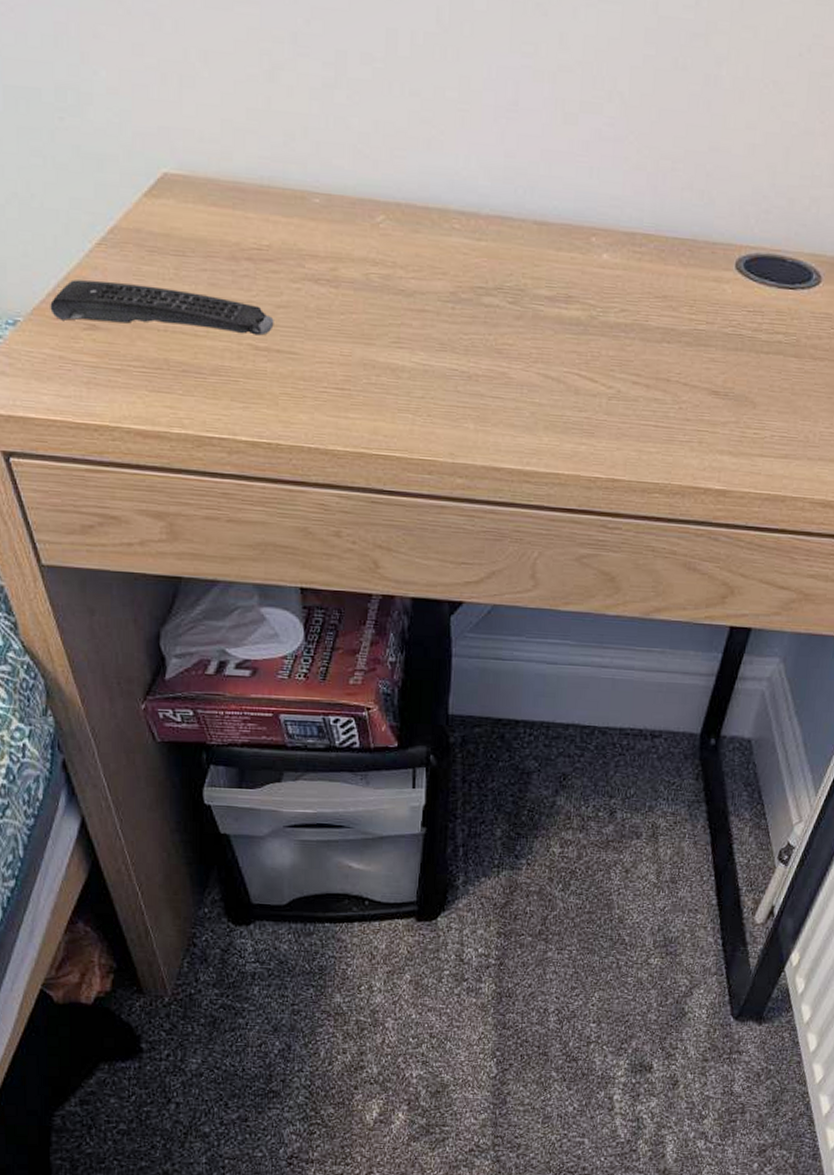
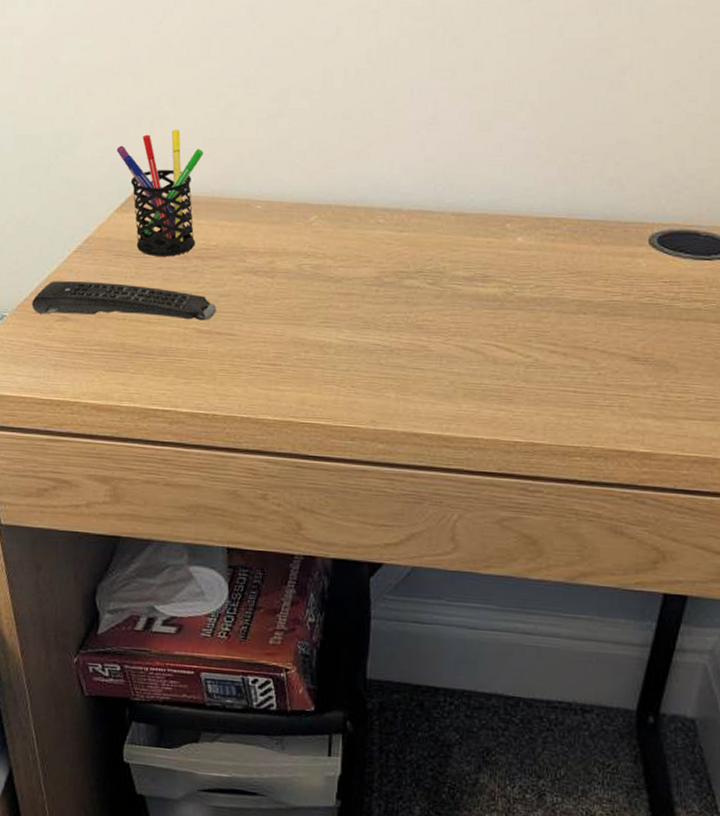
pen holder: none [138,94,247,256] -> present [116,130,204,257]

